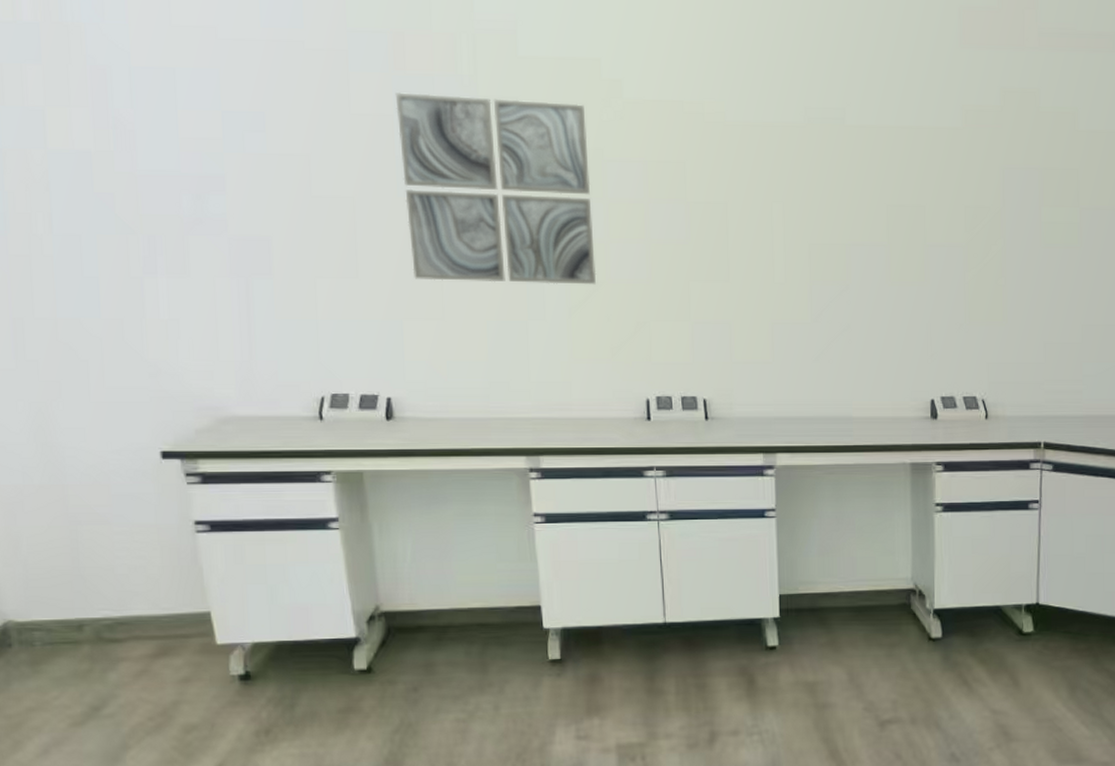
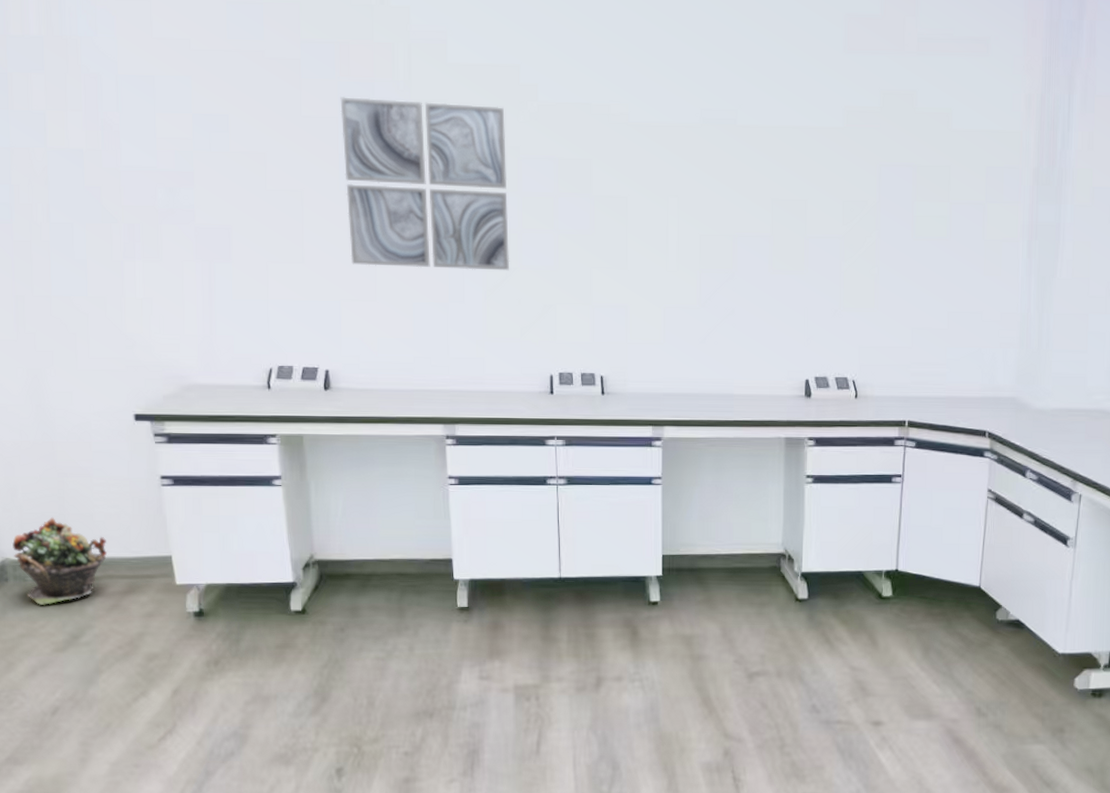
potted plant: none [16,571,133,673] -> present [12,516,108,605]

